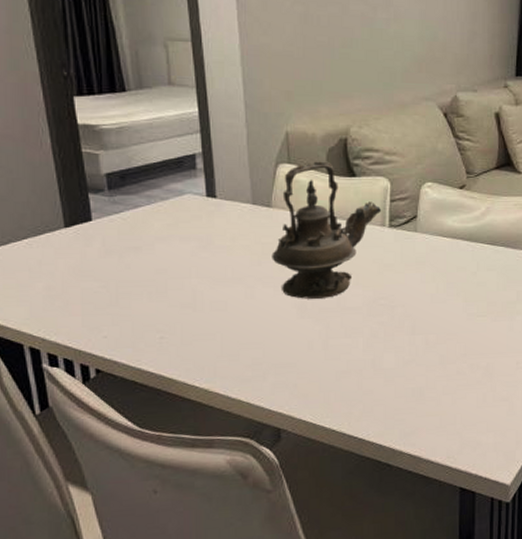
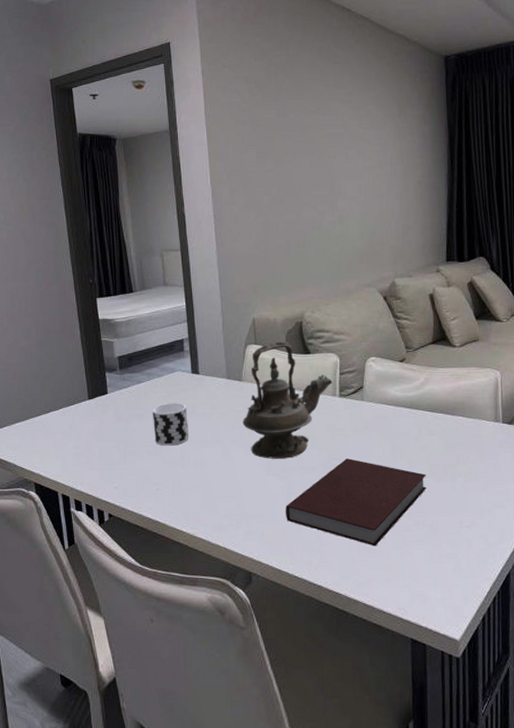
cup: none [153,232,203,285] -> present [152,402,189,446]
notebook: none [323,297,483,393] -> present [286,458,427,547]

